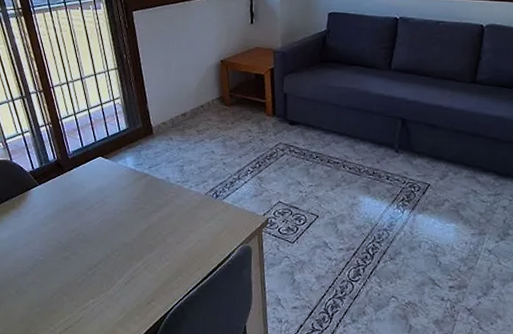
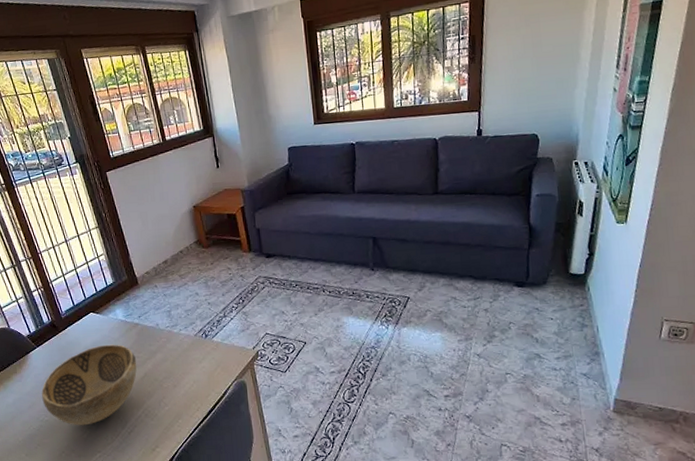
decorative bowl: none [39,191,142,271] -> present [41,344,137,426]

